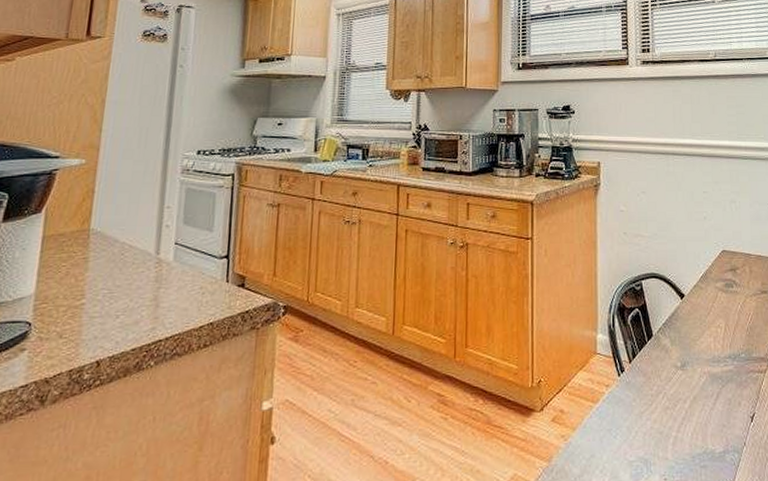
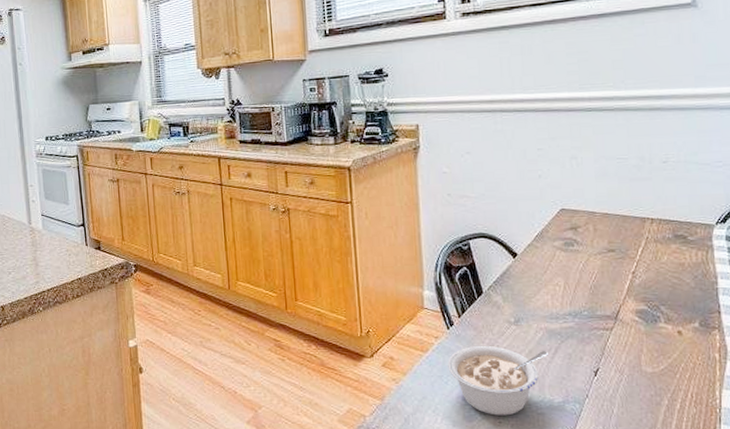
legume: none [617,392,711,472] -> present [448,345,548,416]

